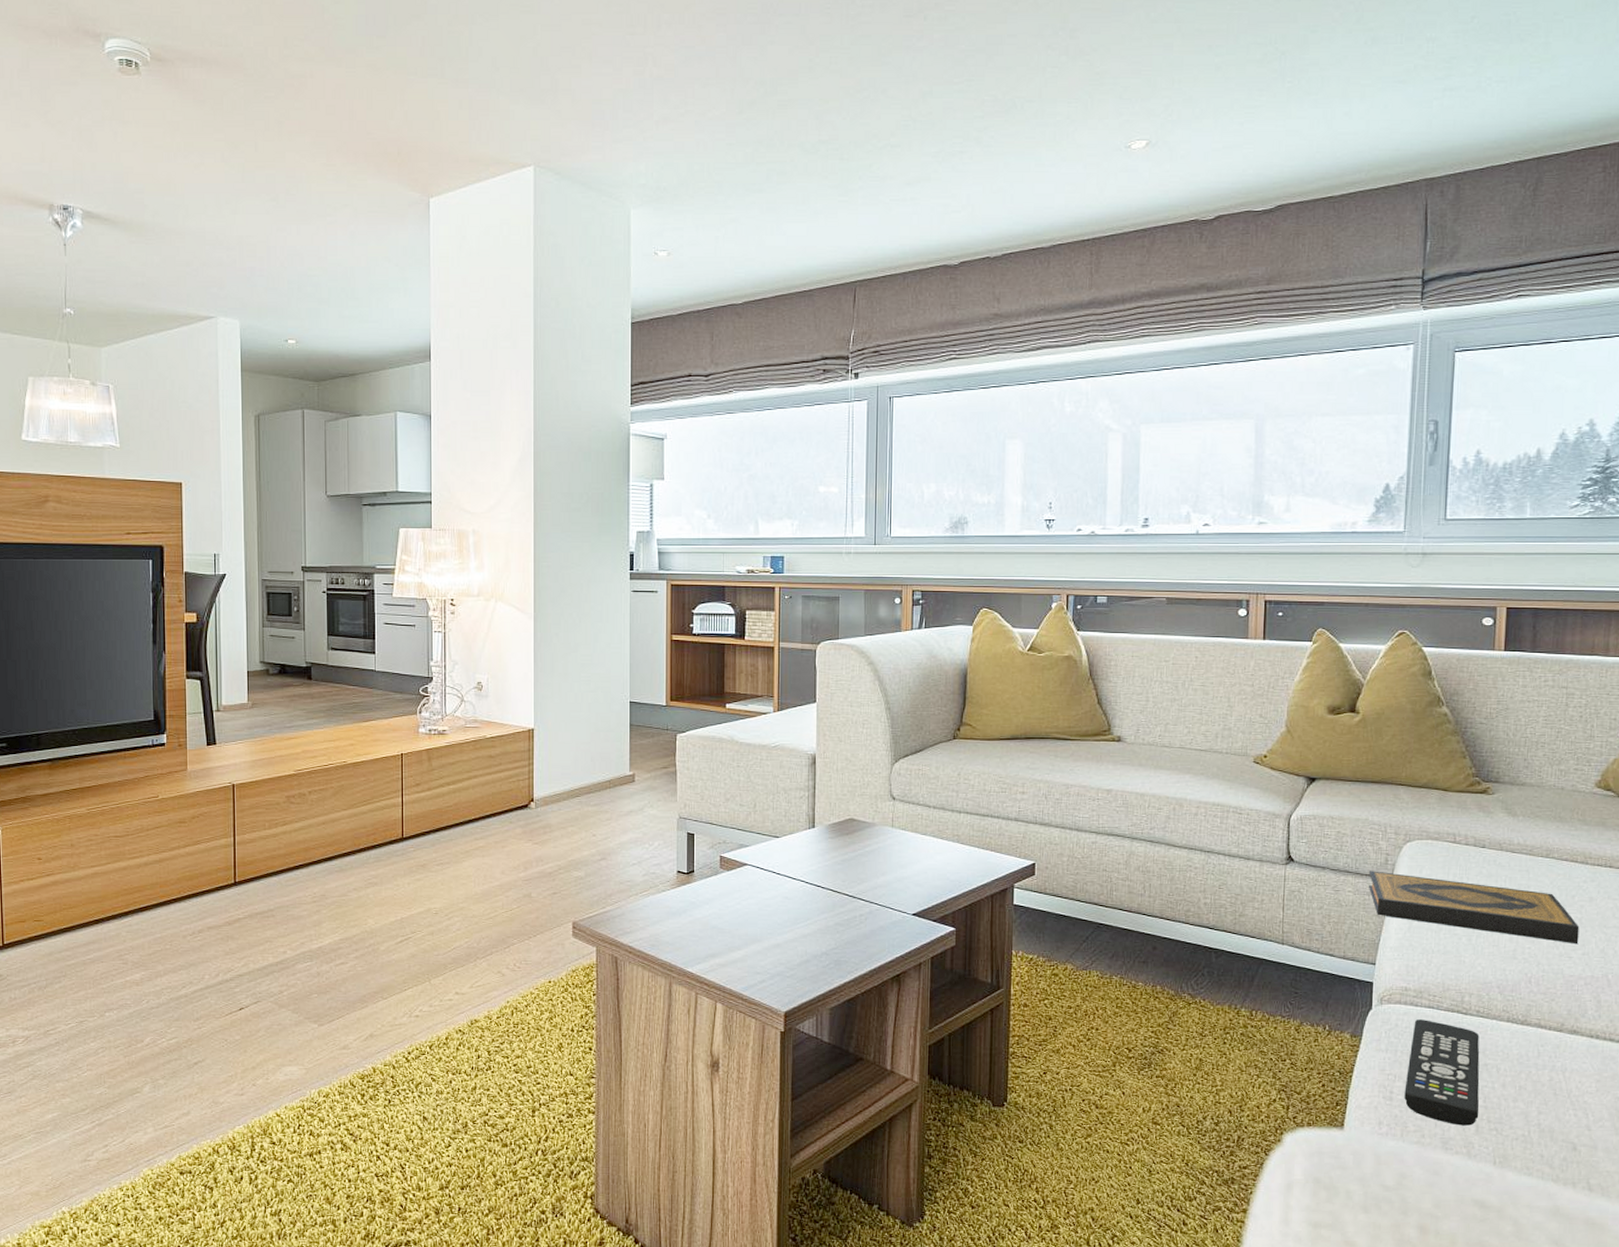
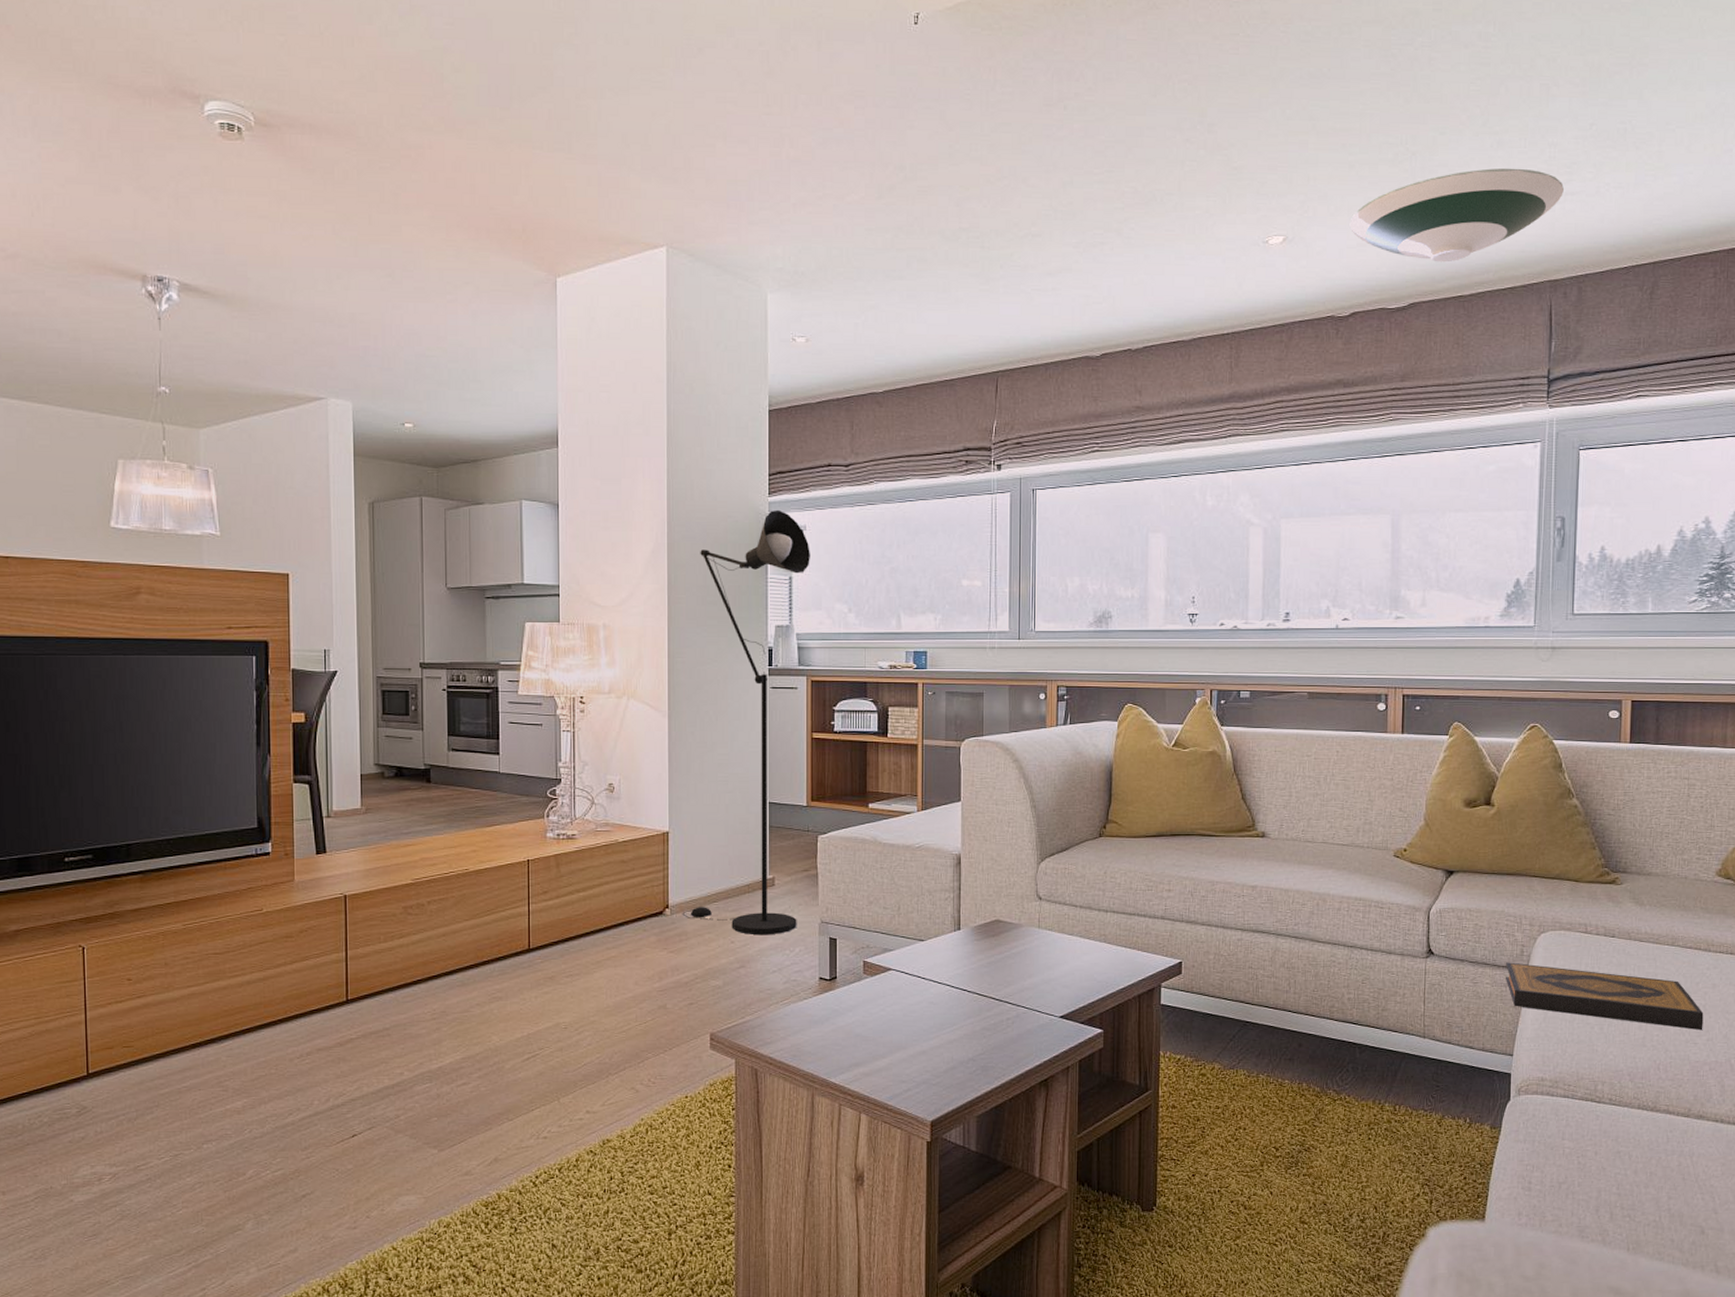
floor lamp: none [546,419,671,829] -> present [682,509,810,935]
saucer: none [1215,65,1442,163] -> present [1349,168,1564,263]
remote control: present [1404,1020,1480,1126] -> none [1542,1109,1613,1214]

